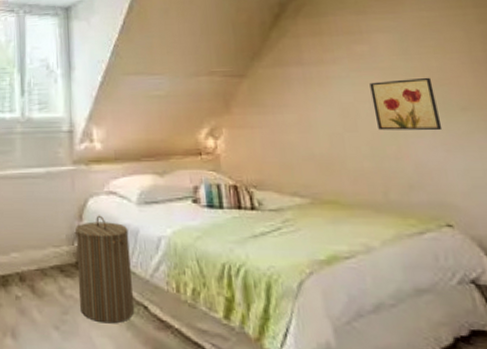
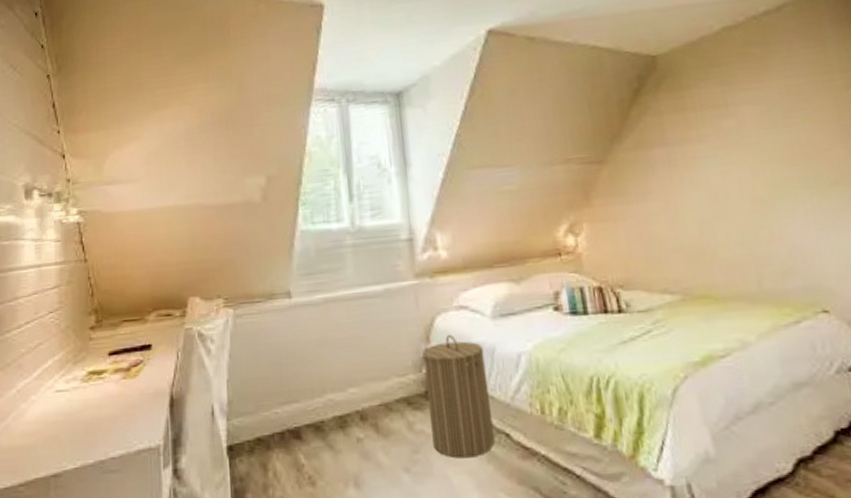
wall art: present [369,77,443,131] -> none [738,151,815,213]

